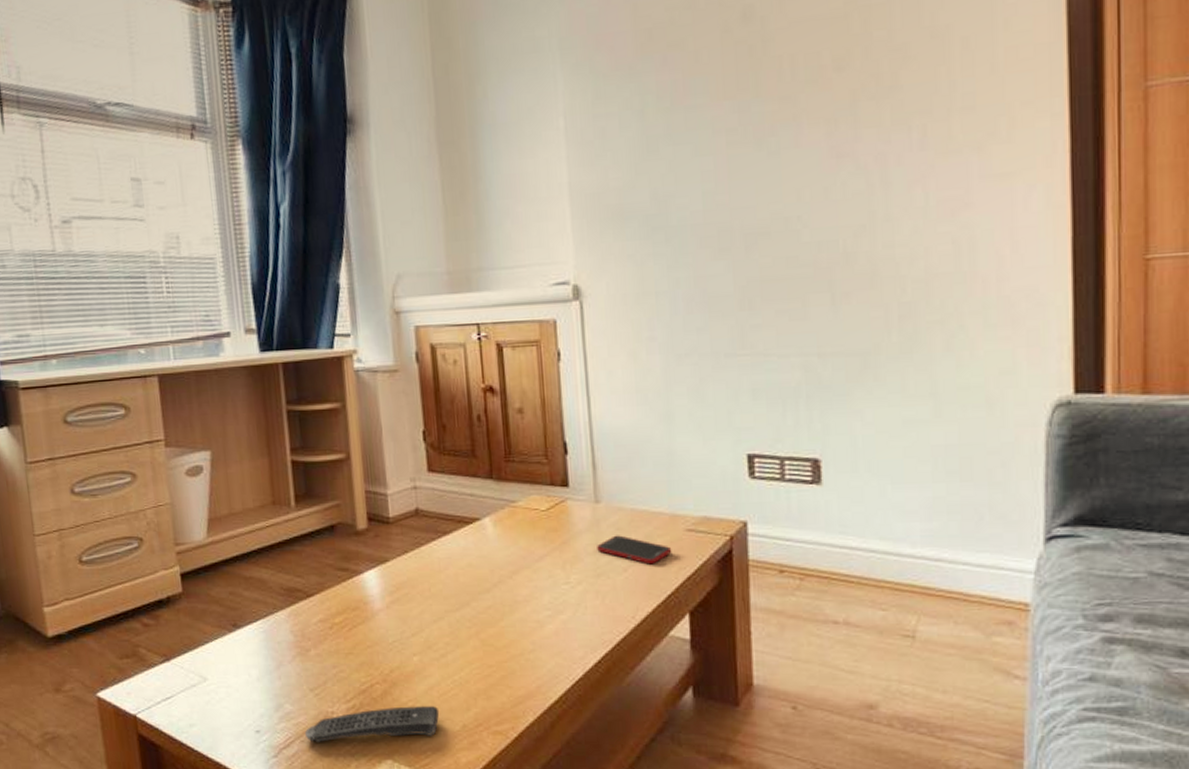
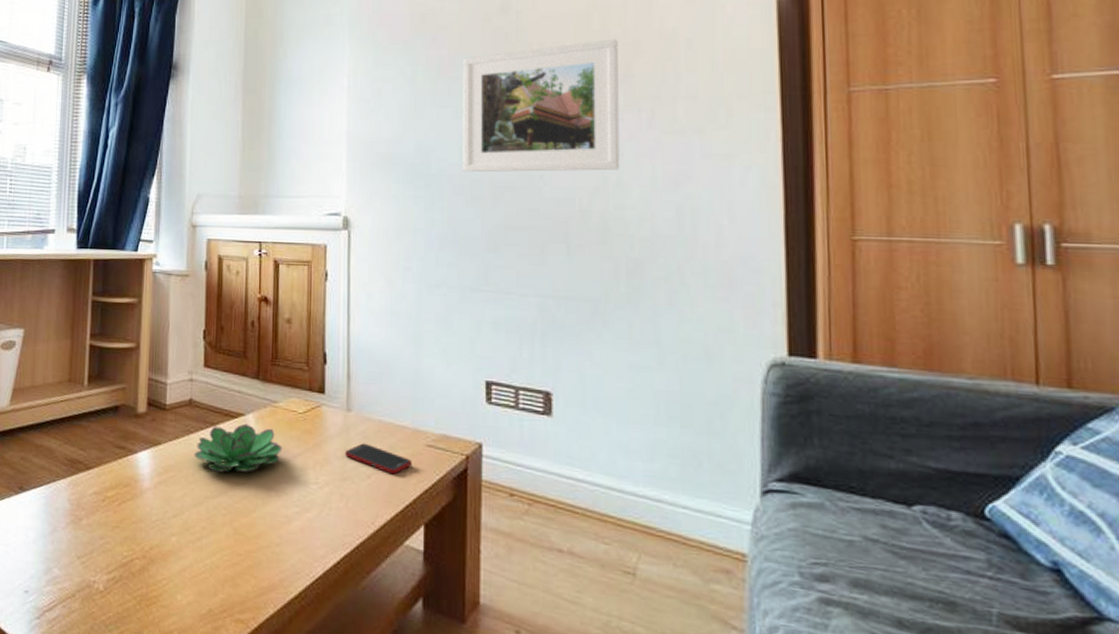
remote control: present [304,706,440,742] -> none [67,583,189,616]
succulent plant: none [427,528,527,584] -> present [194,423,283,473]
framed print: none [701,43,888,221] -> present [463,39,620,173]

